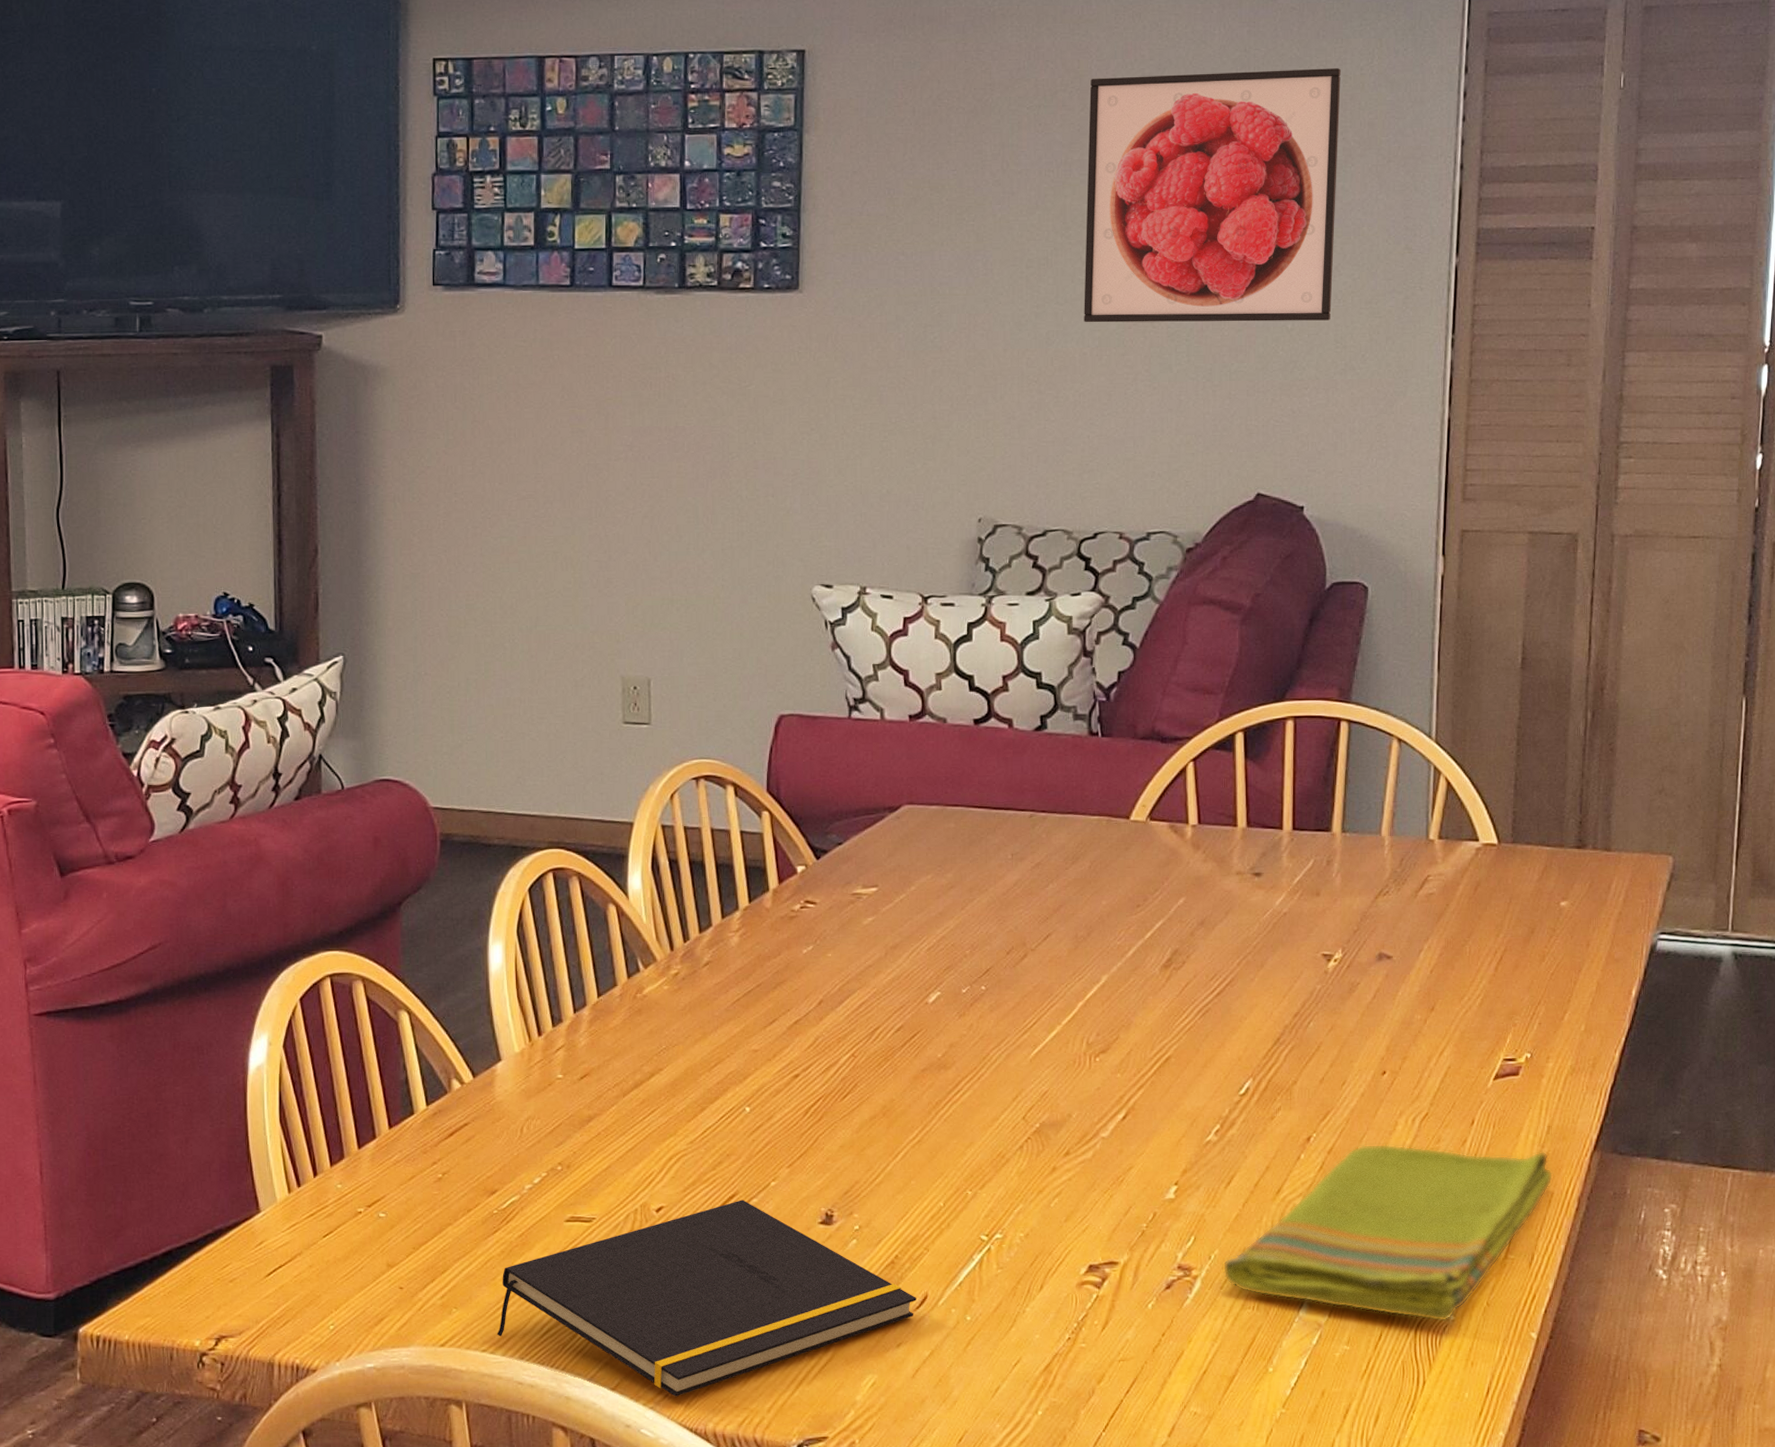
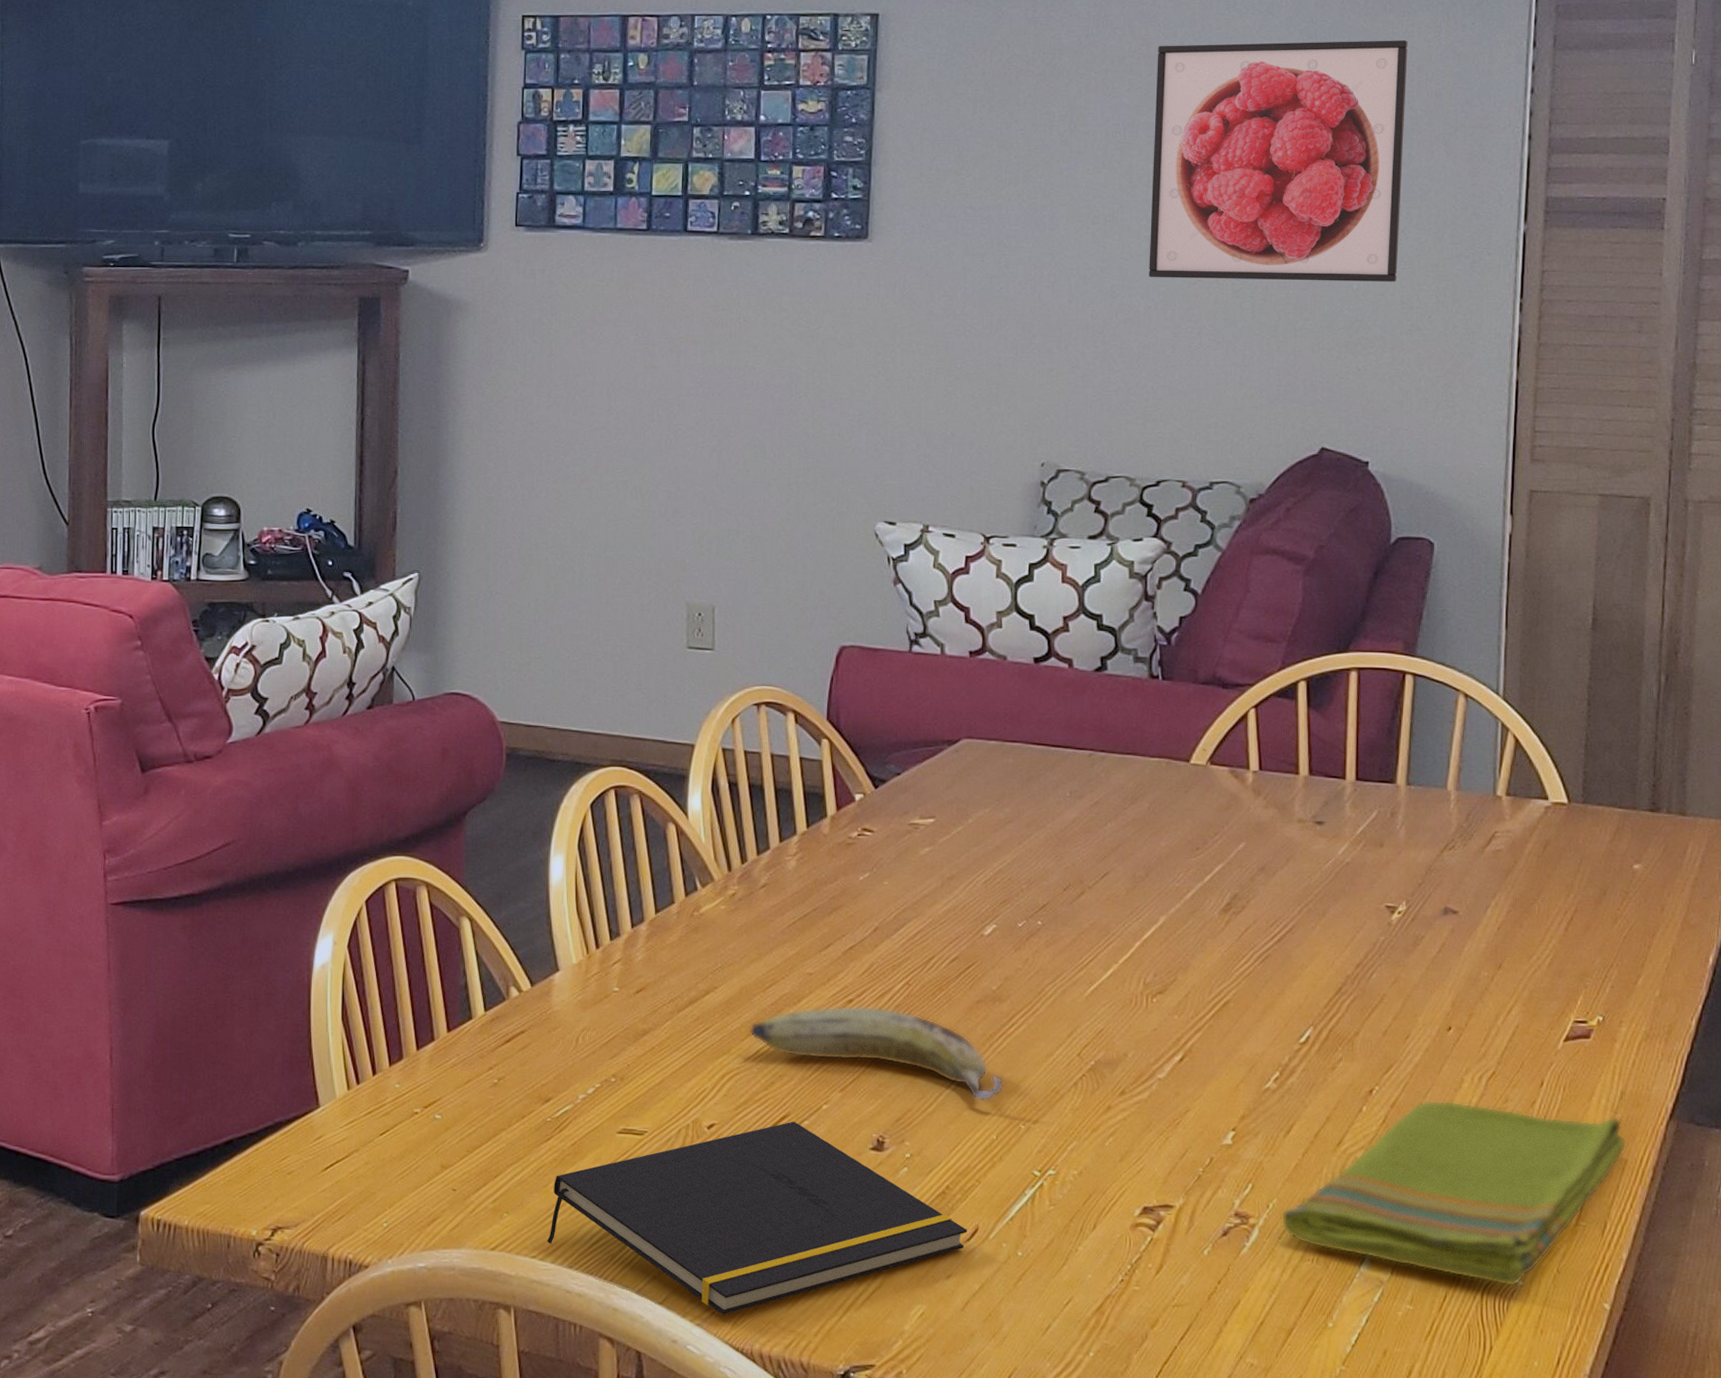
fruit: none [695,1079,951,1169] -> present [749,1005,1005,1101]

